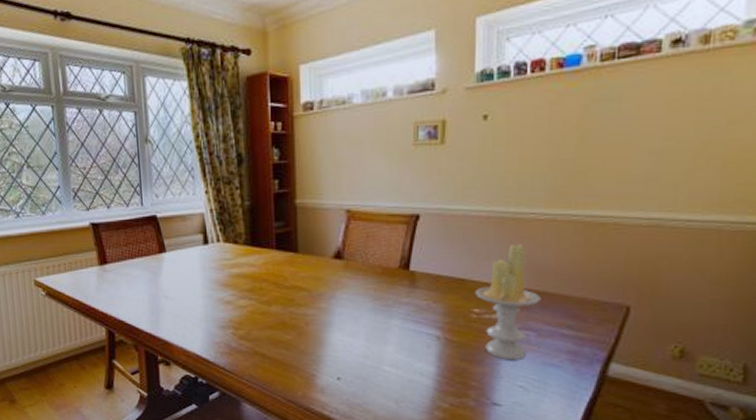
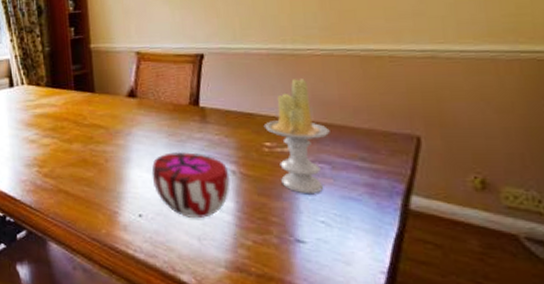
decorative bowl: none [353,315,434,381] -> present [151,151,230,218]

